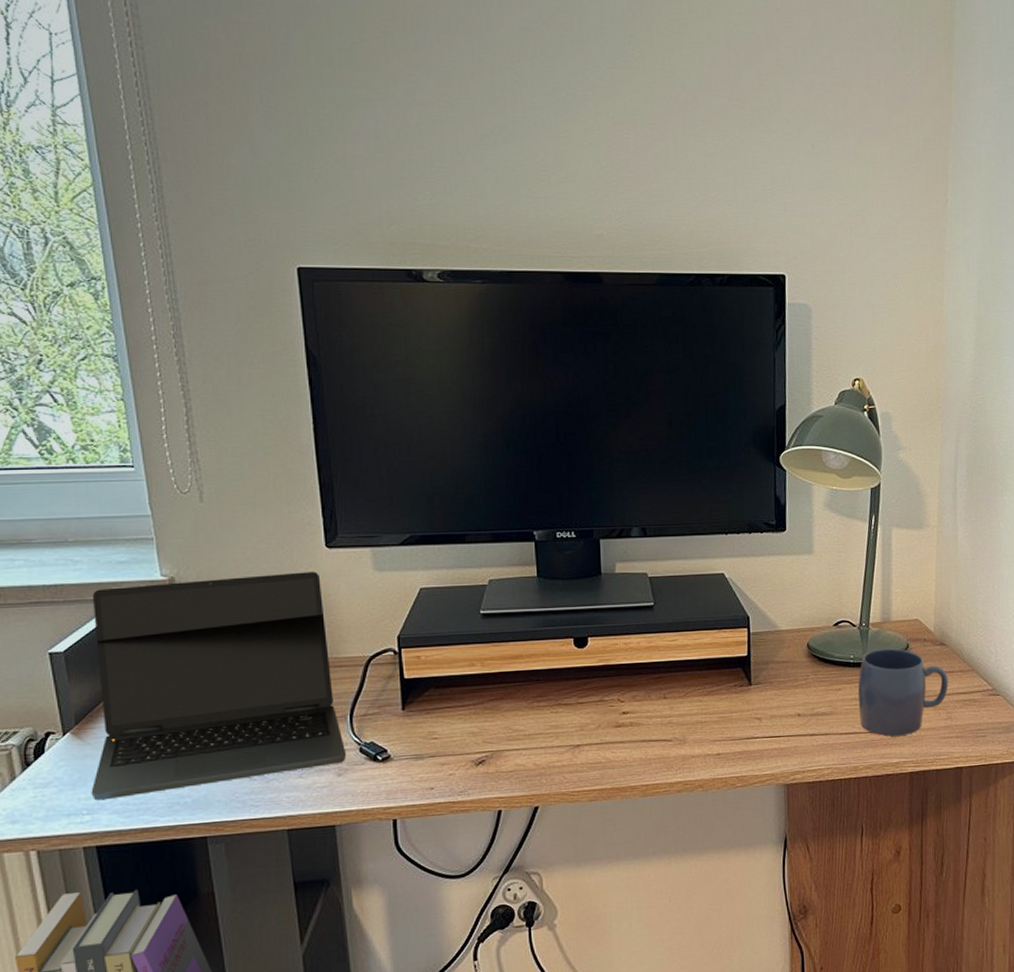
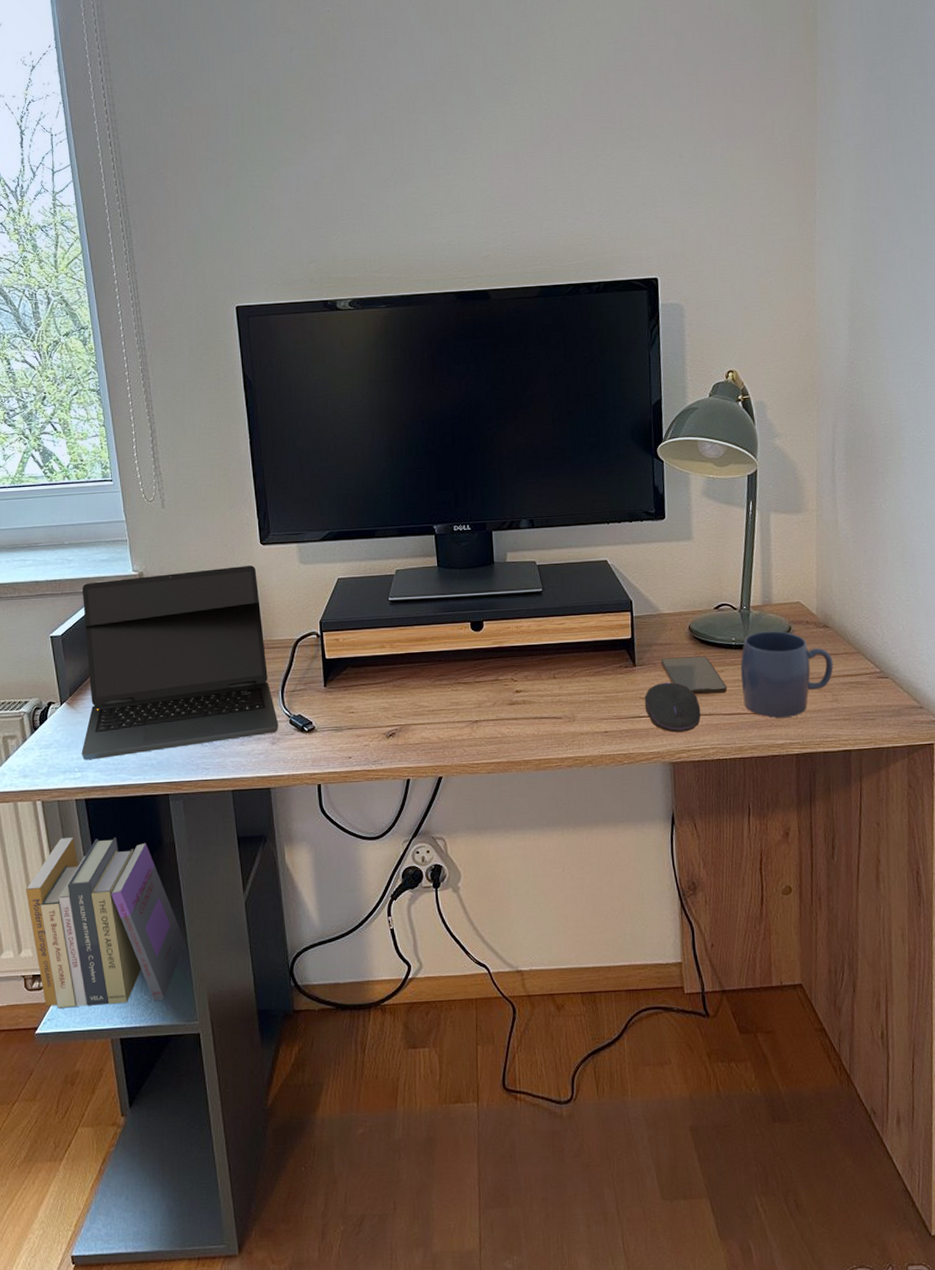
computer mouse: none [759,701,817,754] -> present [644,682,701,733]
phone: none [778,674,844,714] -> present [661,656,728,695]

